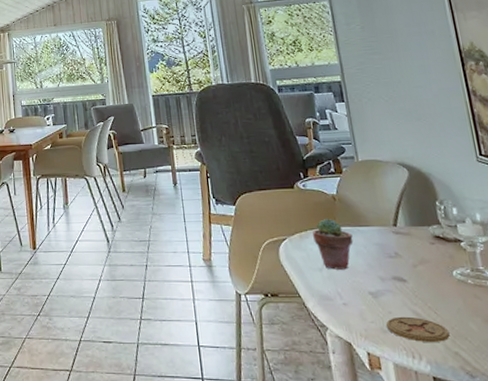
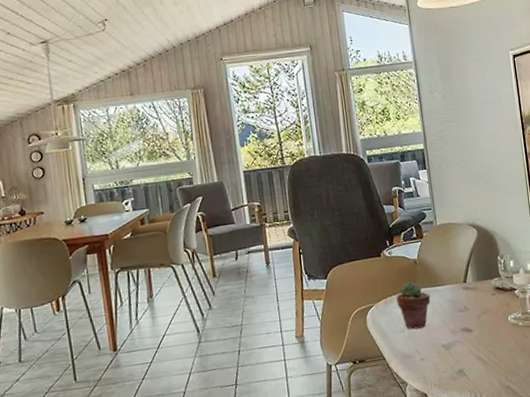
coaster: present [386,316,450,342] -> none [455,361,504,383]

